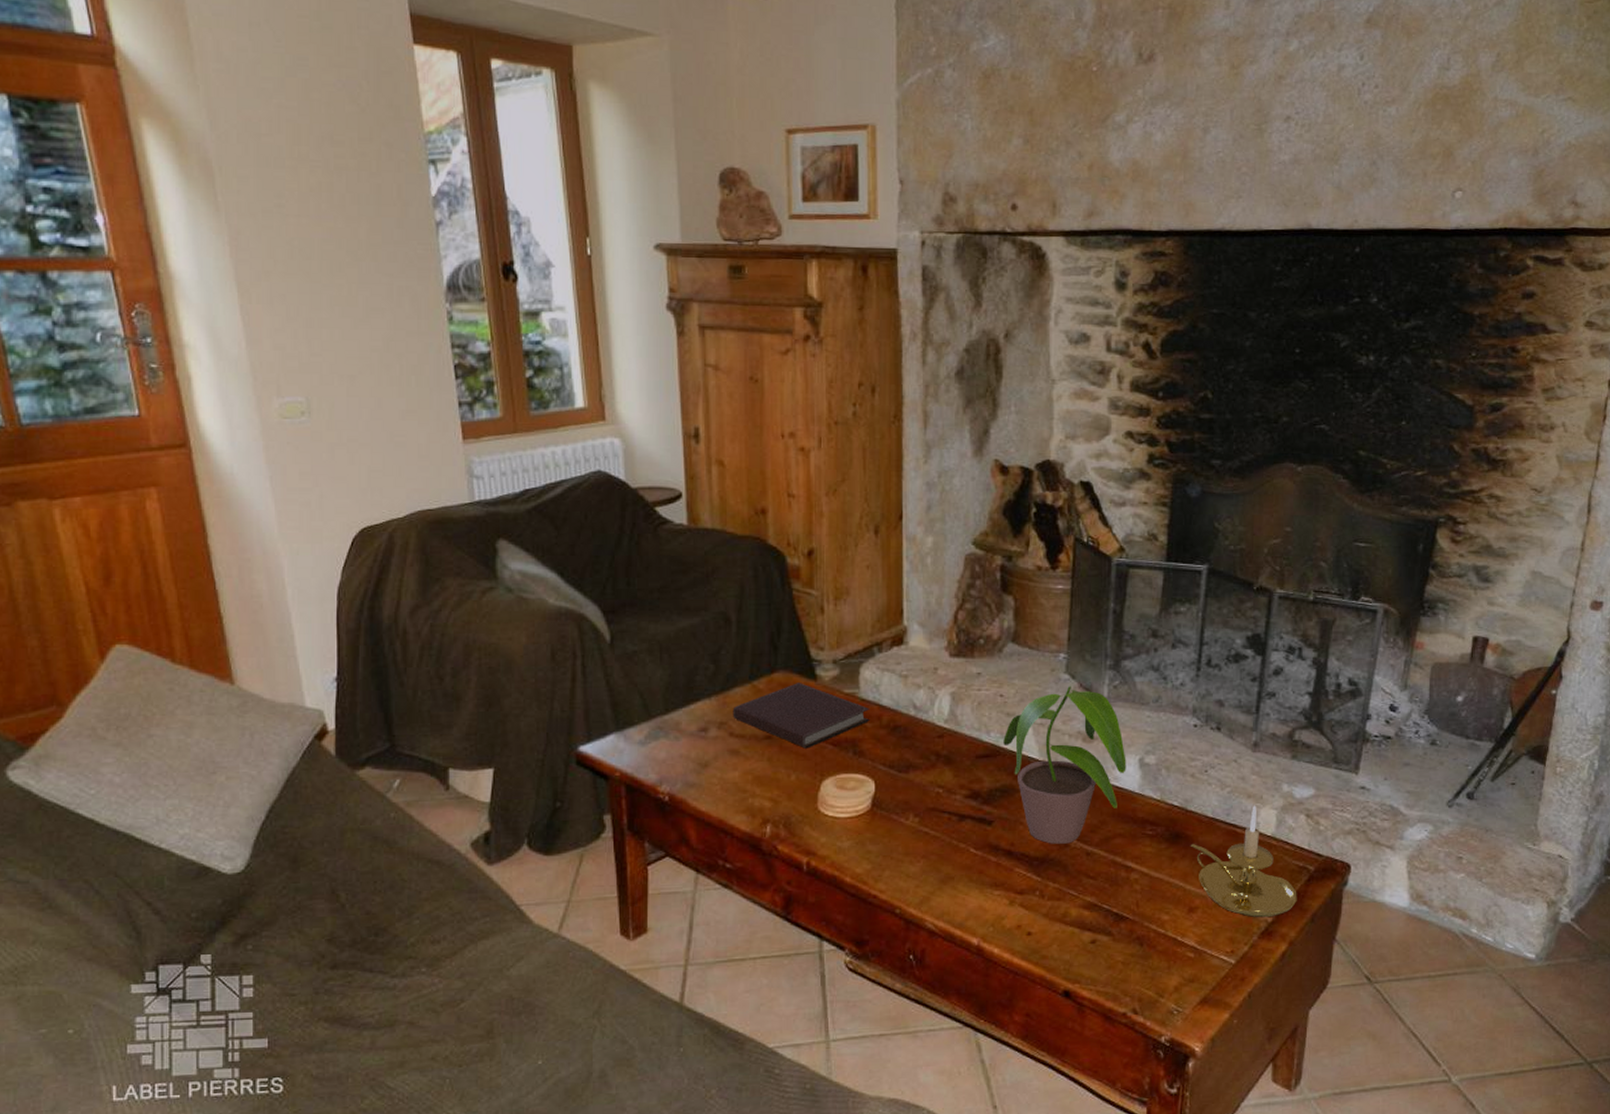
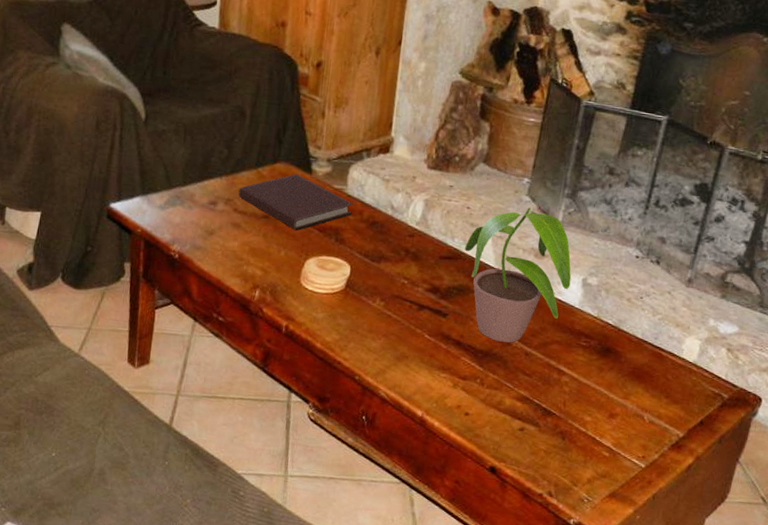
candle holder: present [1190,805,1297,918] -> none [618,333,710,433]

